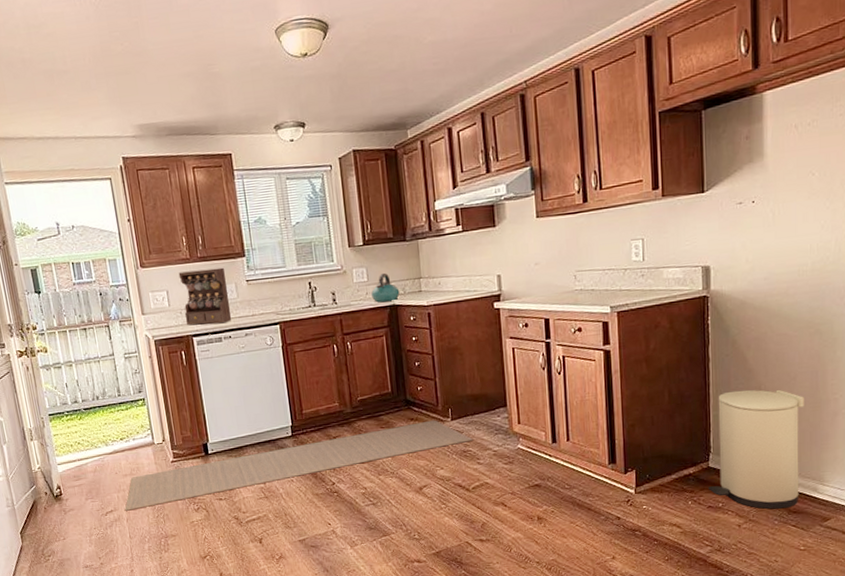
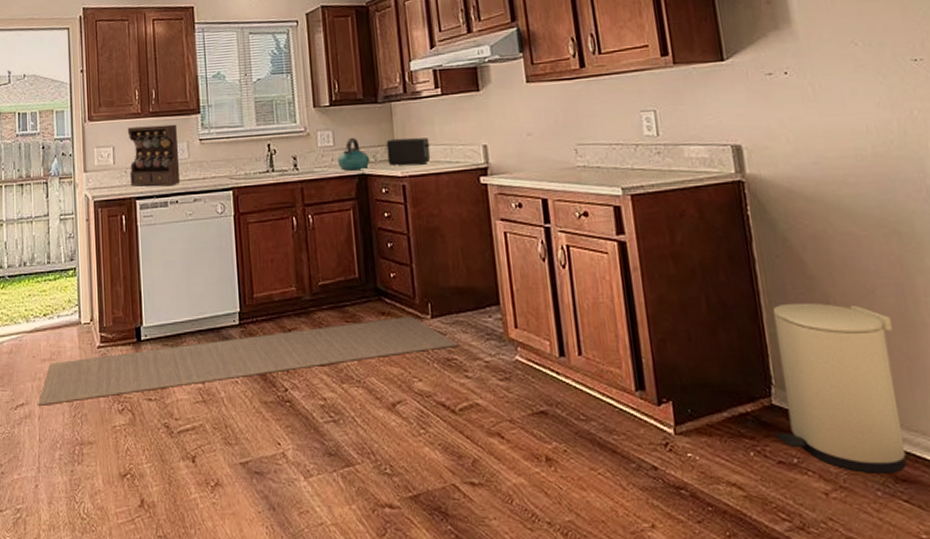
toaster: none [414,270,453,296] -> present [386,137,431,165]

